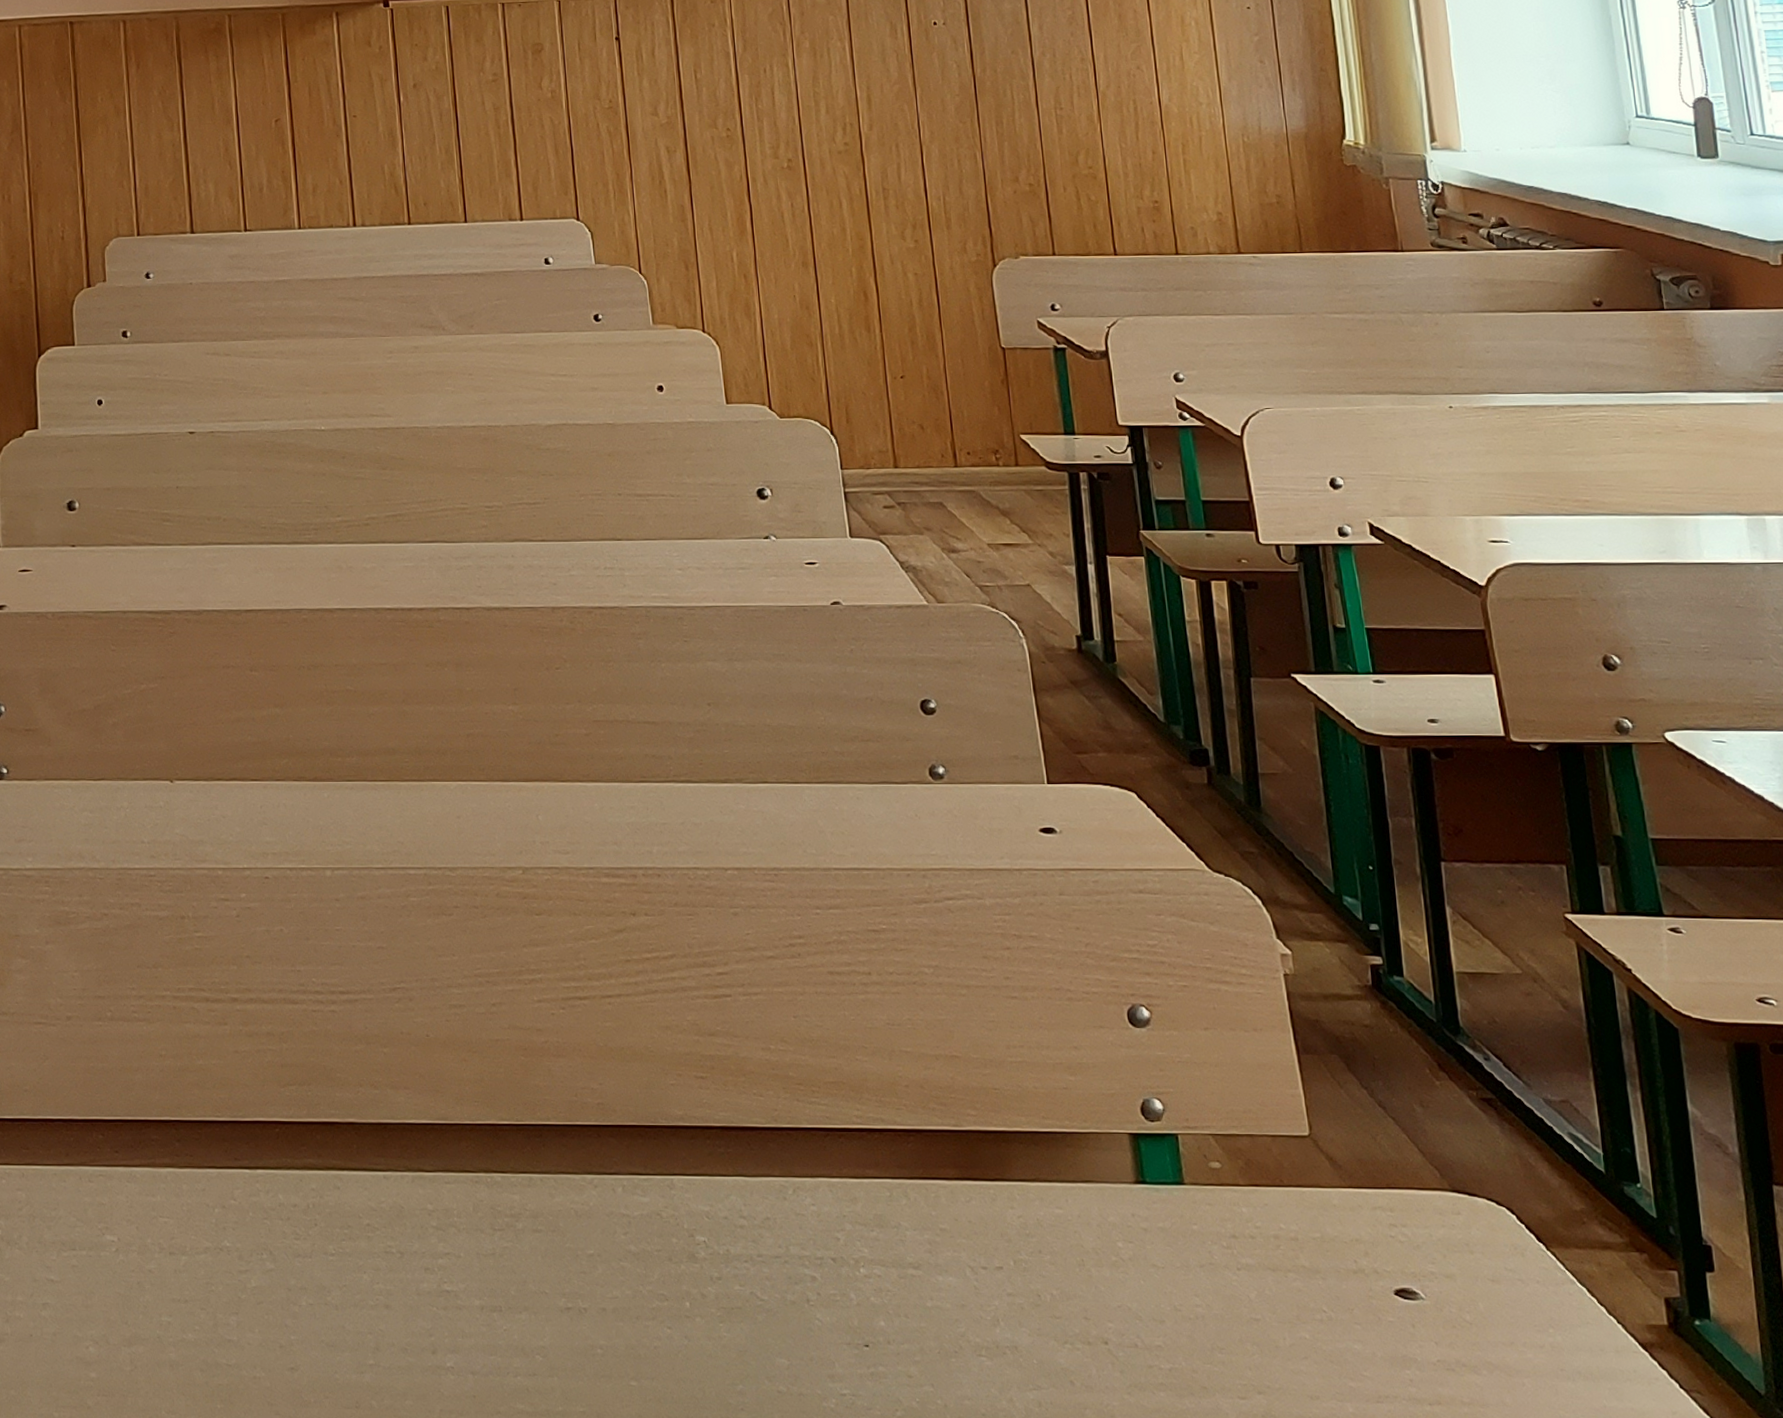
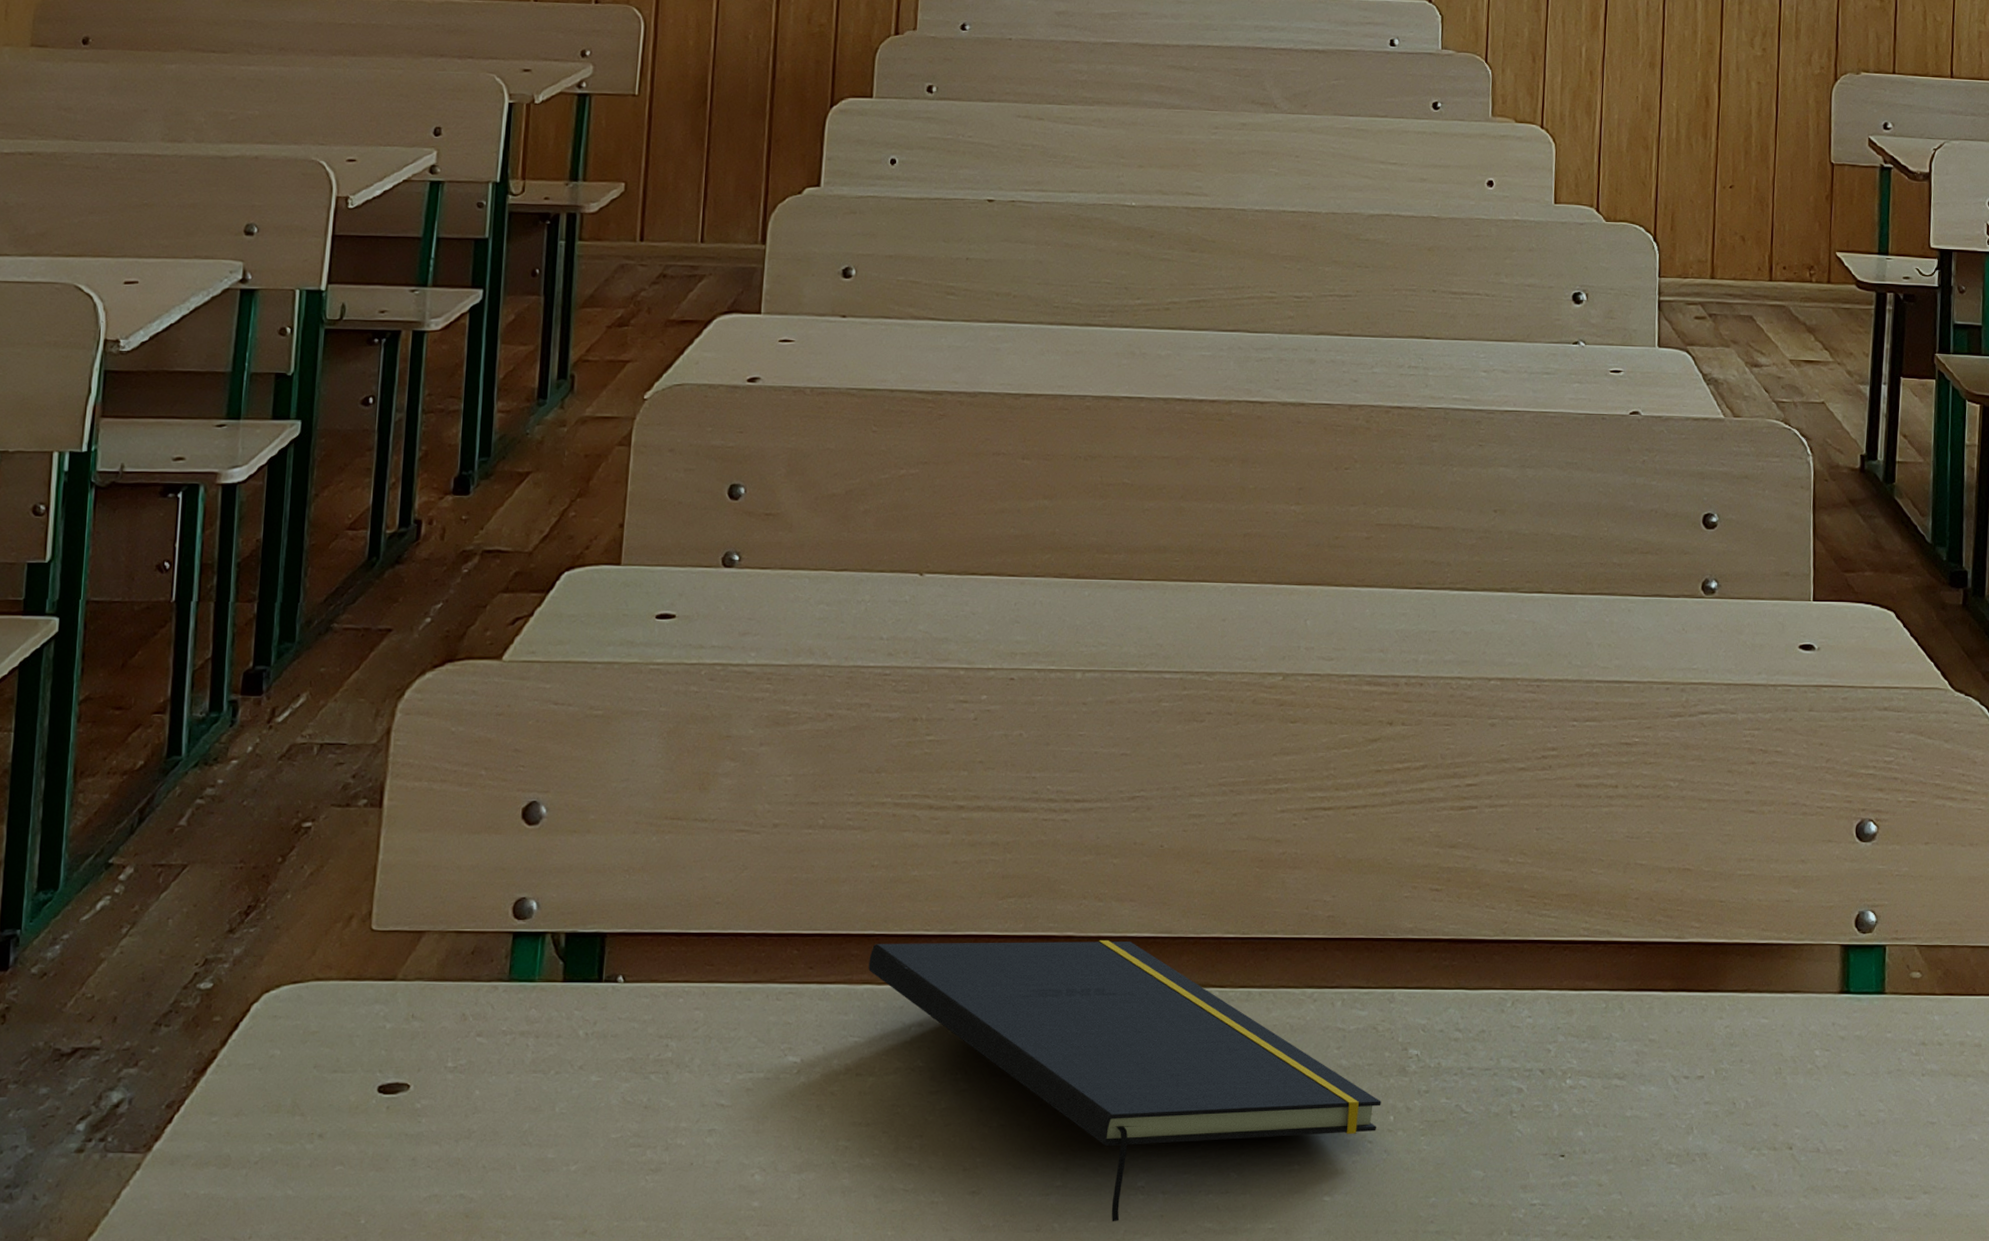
notepad: none [168,1127,675,1401] -> present [868,940,1381,1222]

